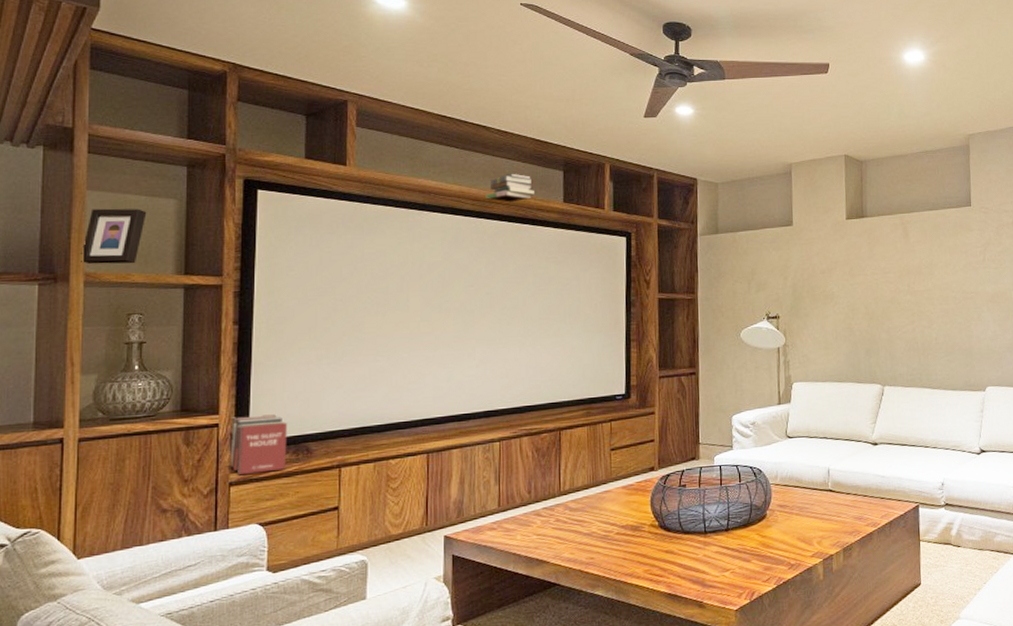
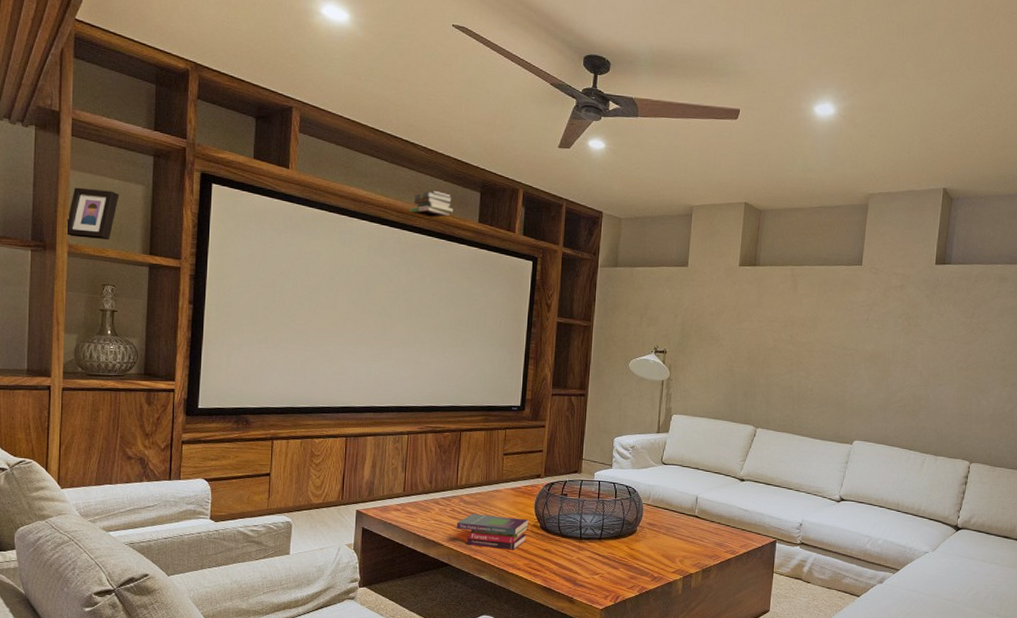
books: present [229,414,287,476] -> none [182,385,230,436]
books: none [562,519,645,558] -> present [456,513,528,550]

